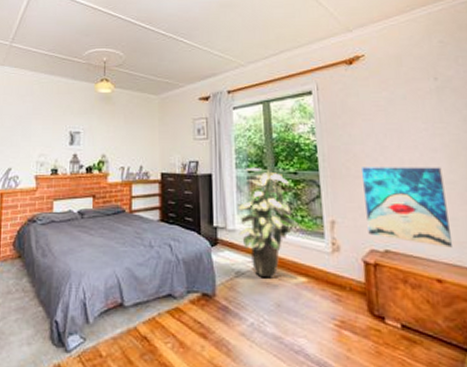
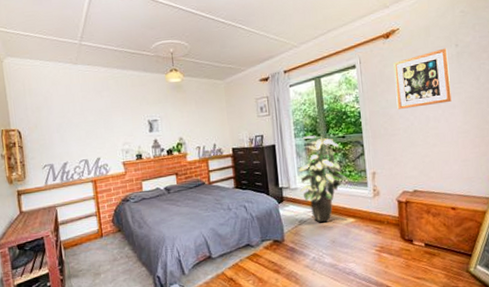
wall art: none [357,81,432,147] -> present [393,48,452,109]
wall art: present [362,167,452,248] -> none [396,120,464,183]

